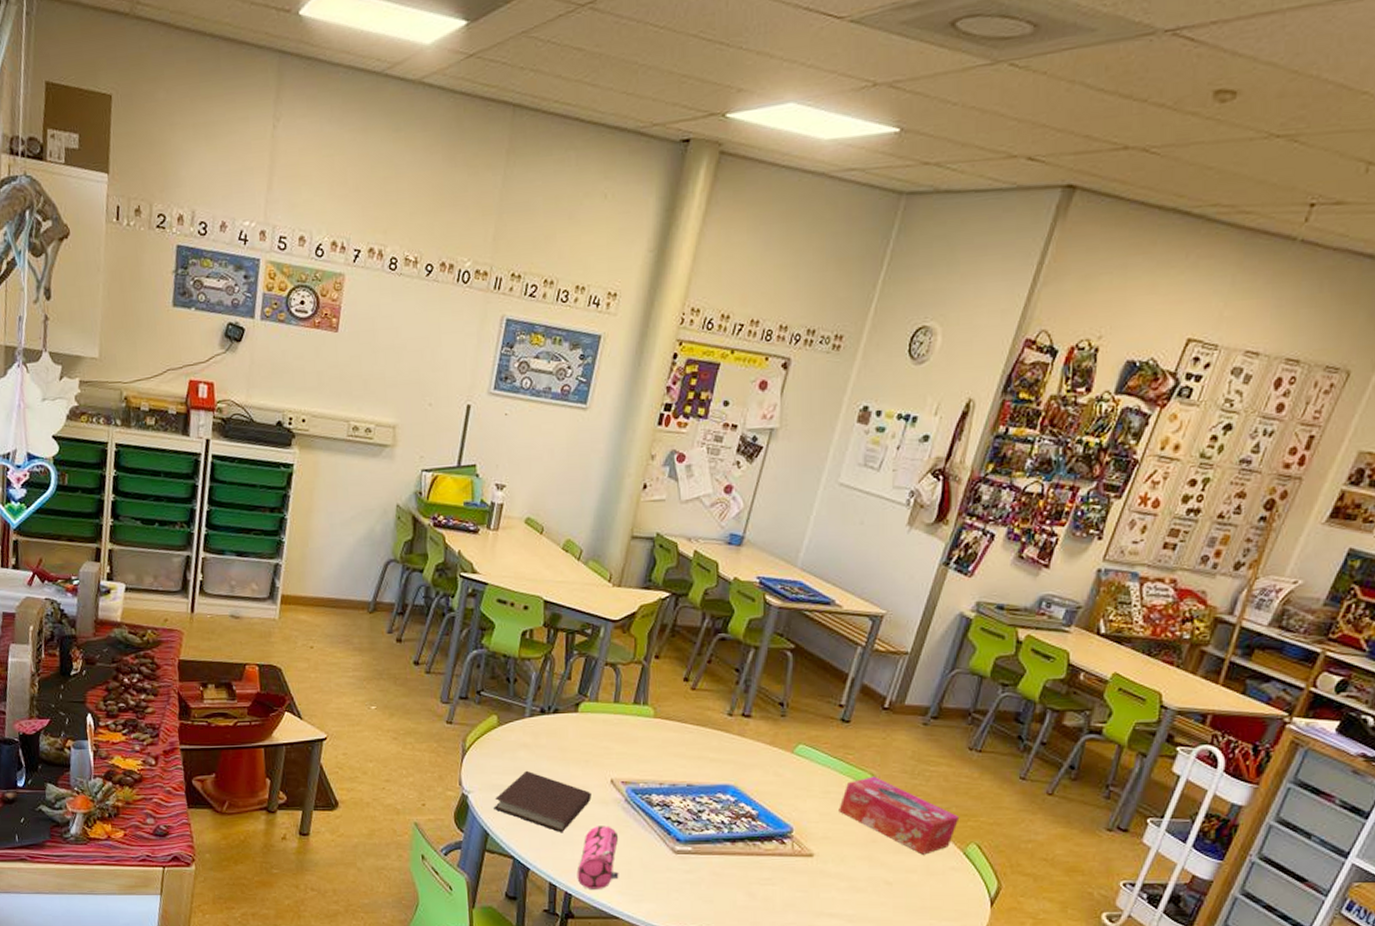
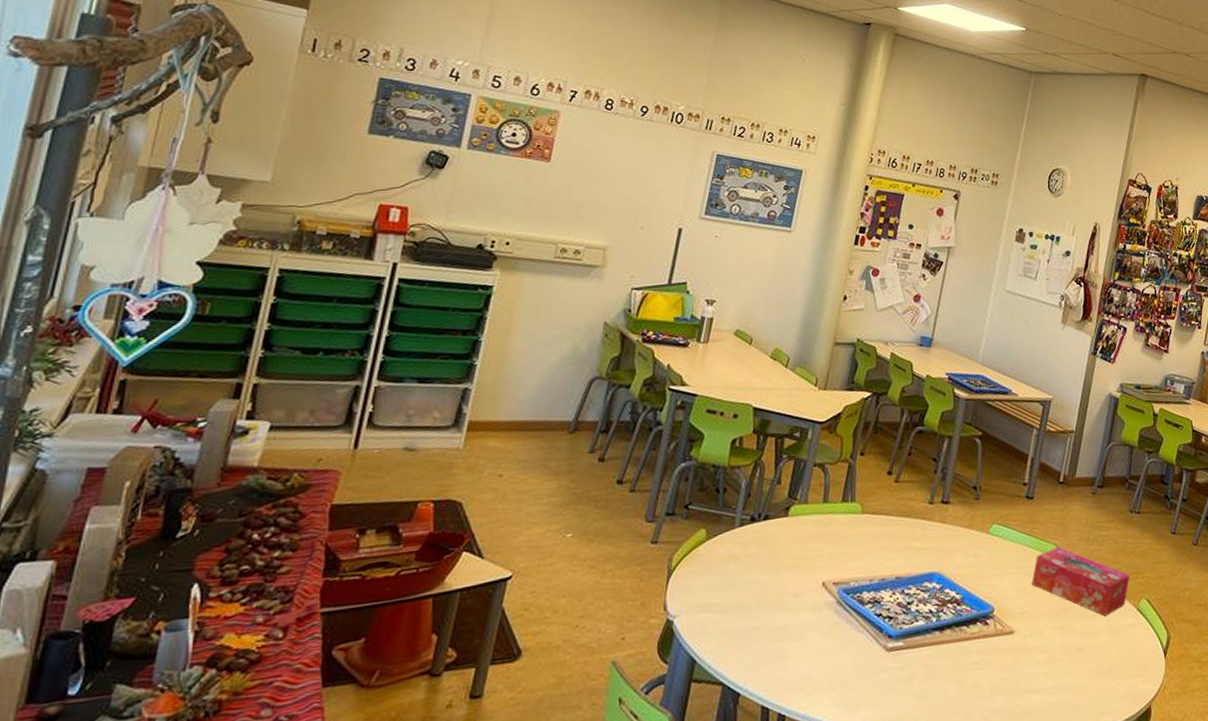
notebook: present [493,770,592,832] -> none [701,584,804,647]
pencil case: present [577,826,619,889] -> none [790,632,834,707]

